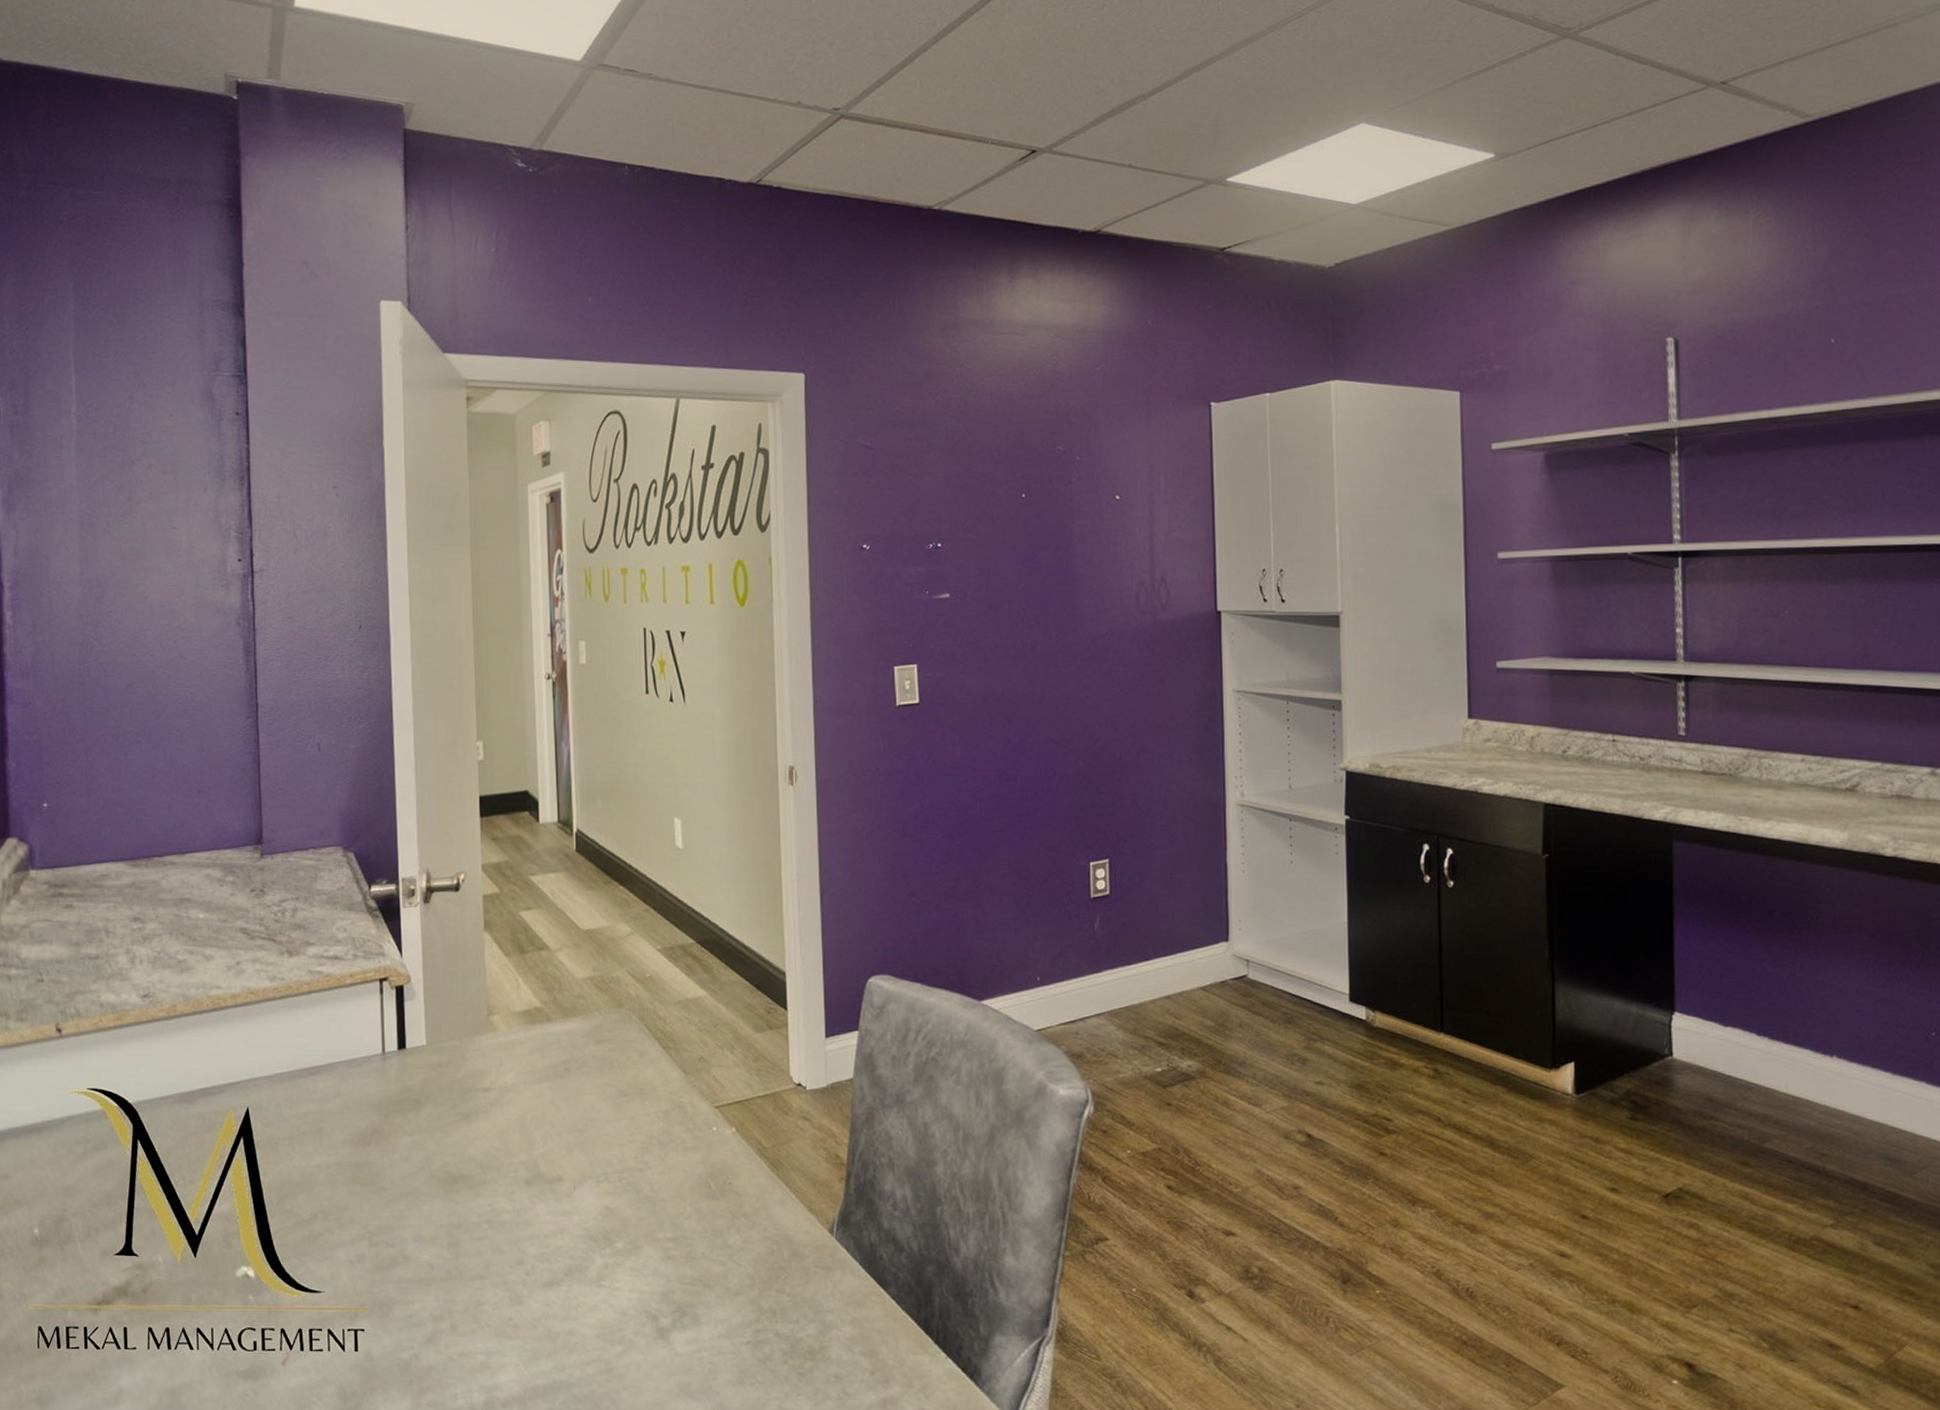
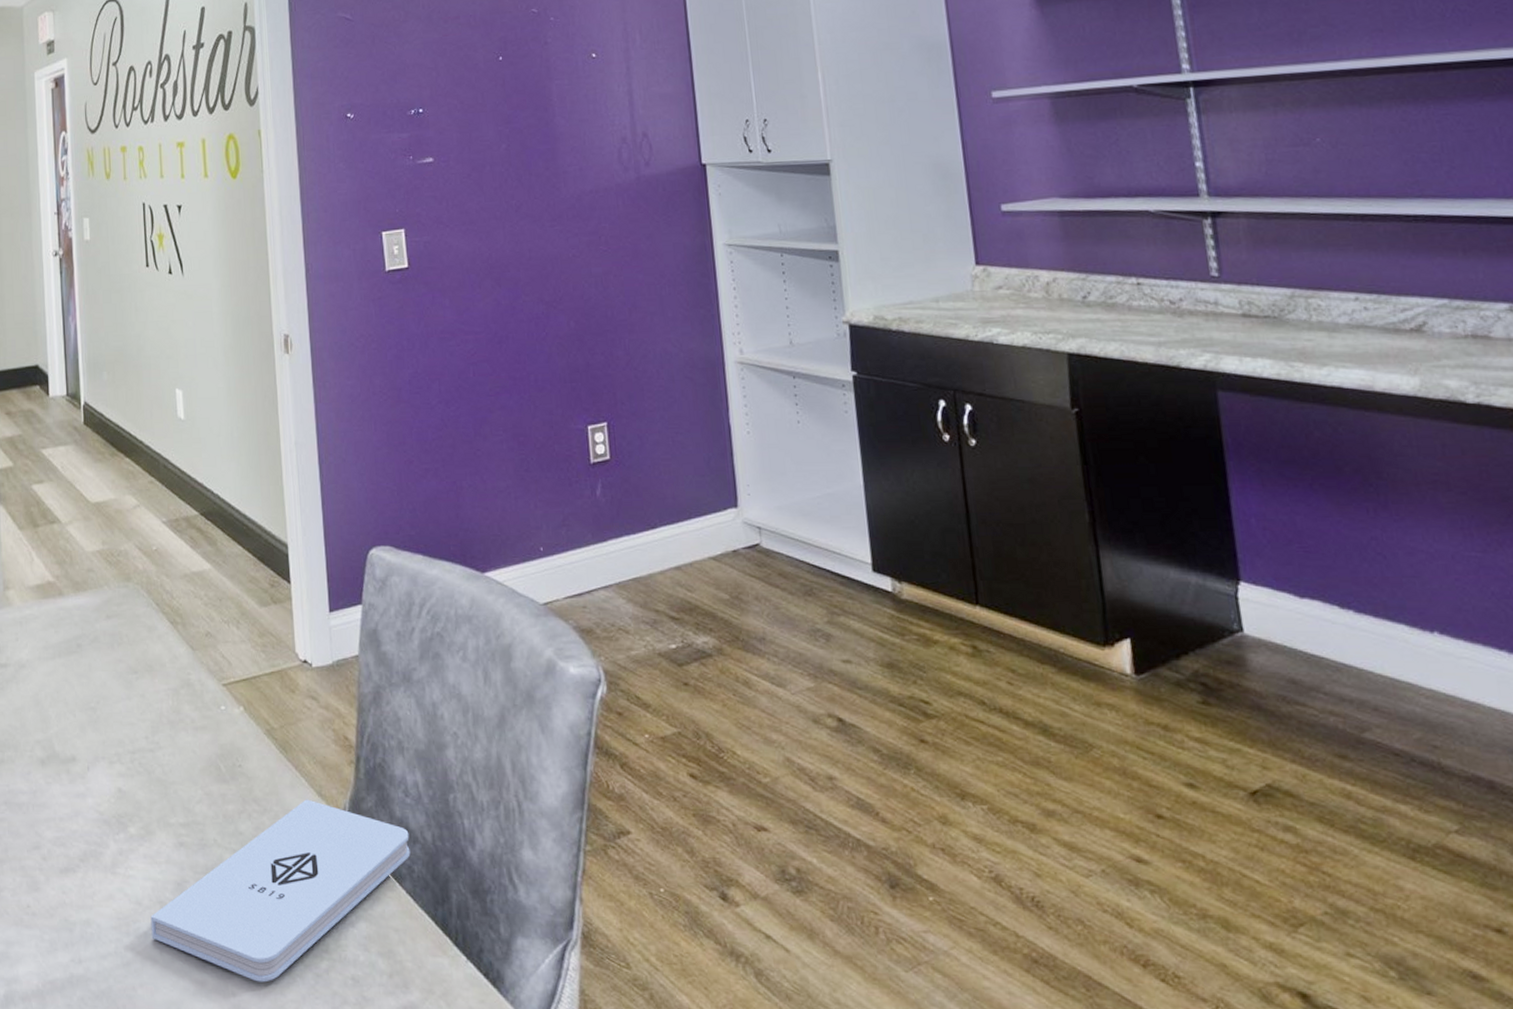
notepad: none [636,1213,896,1382] -> present [150,799,411,982]

